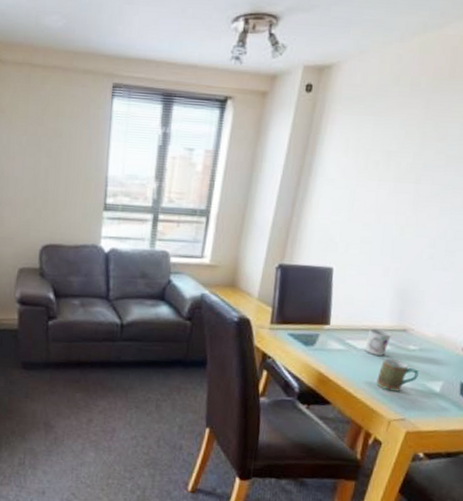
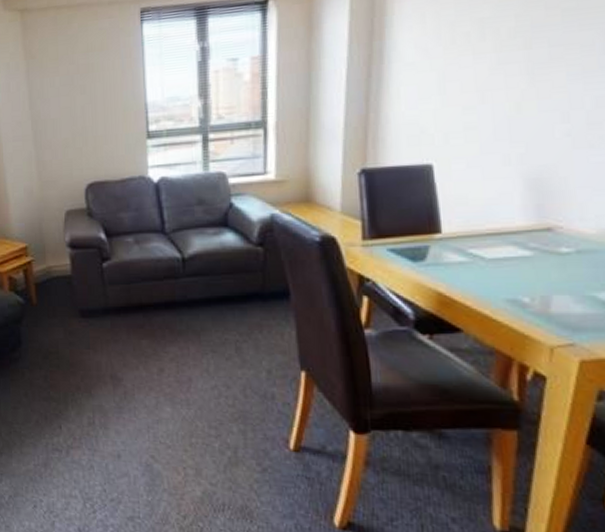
mug: present [364,328,391,356] -> none [495,231,531,265]
mug: present [376,357,419,392] -> none [521,266,583,309]

